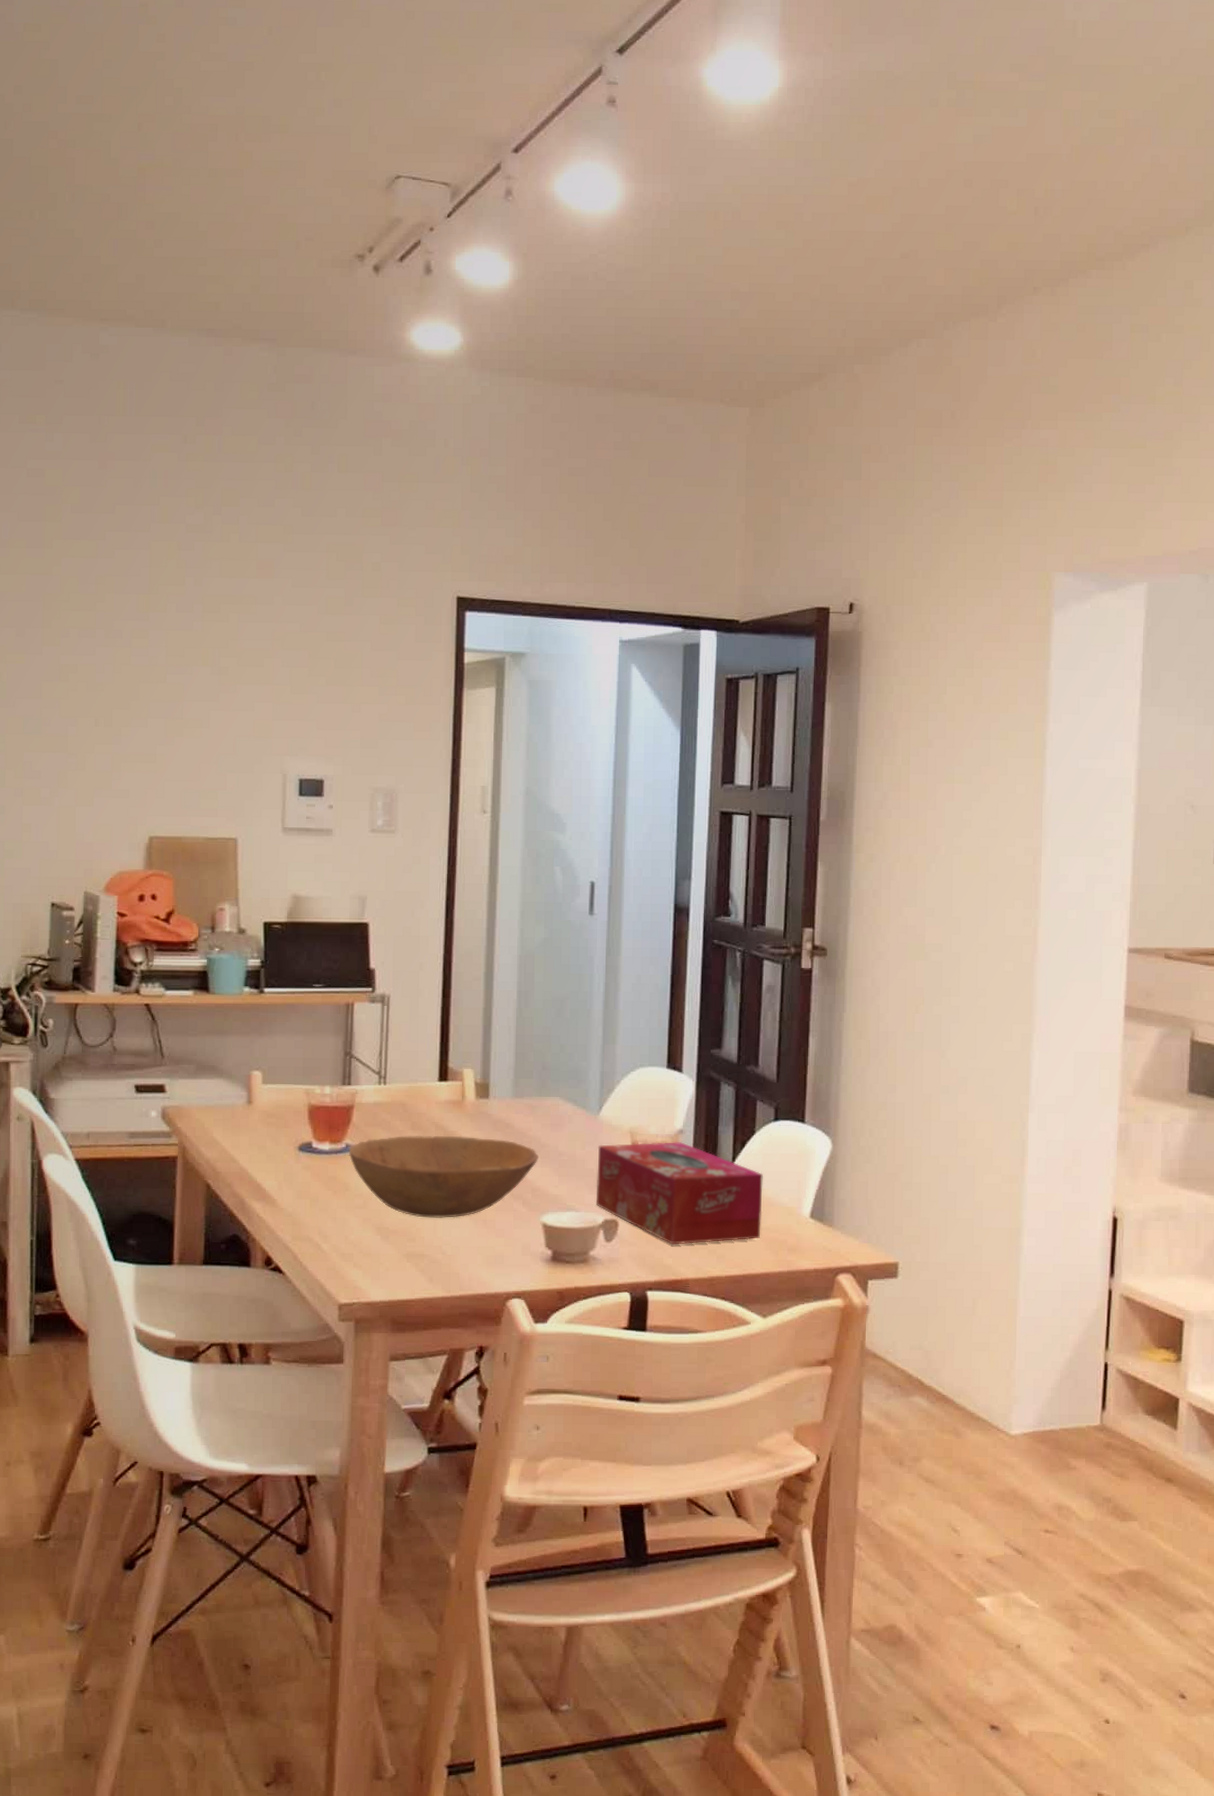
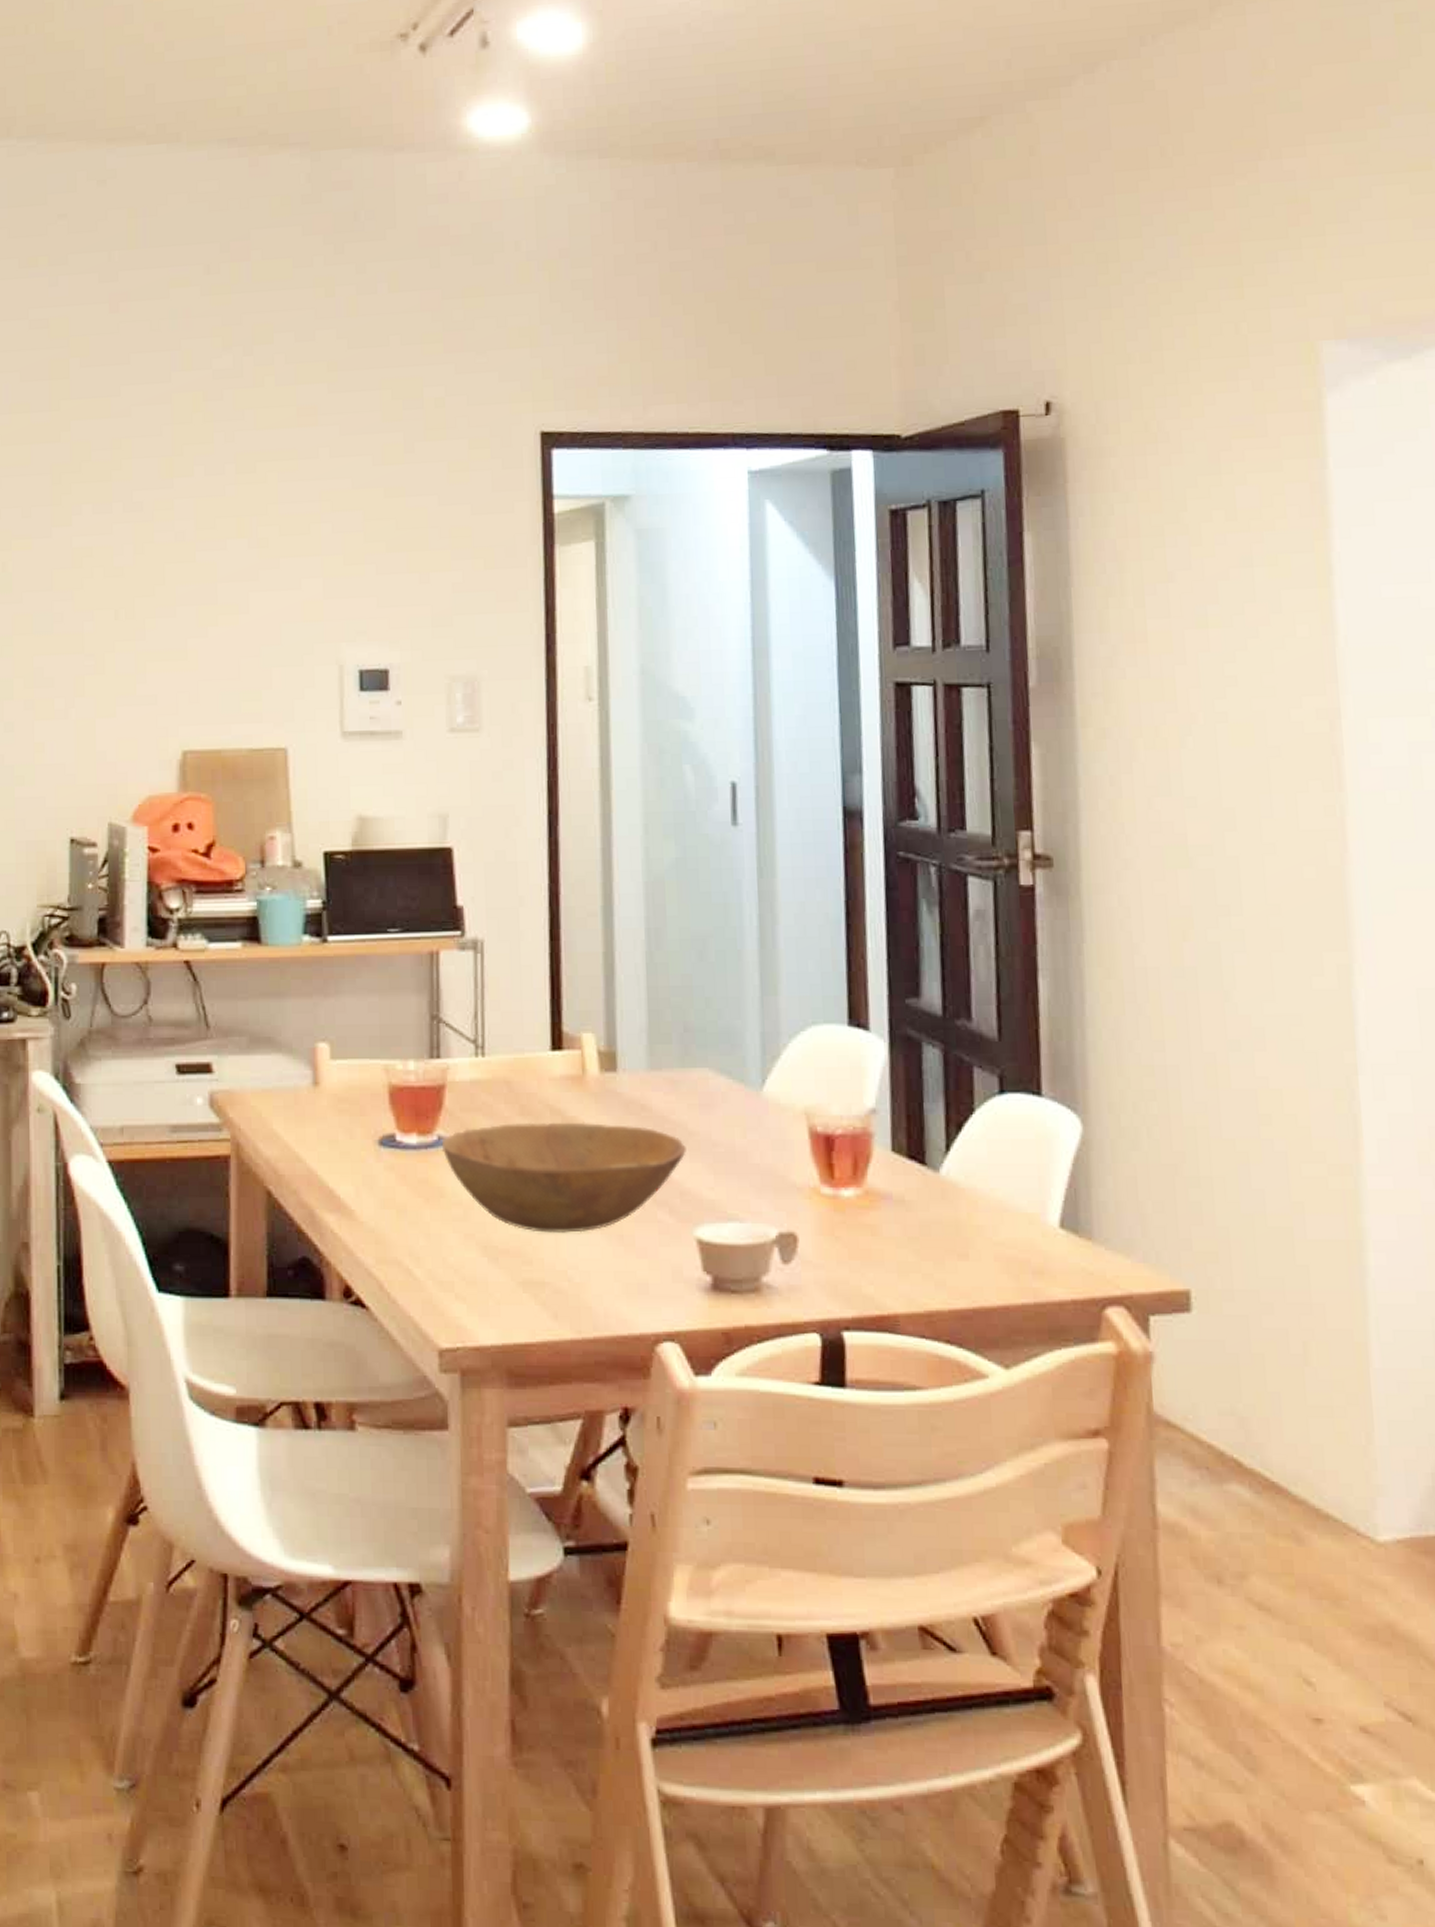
tissue box: present [596,1141,763,1245] -> none [763,1124,993,1267]

